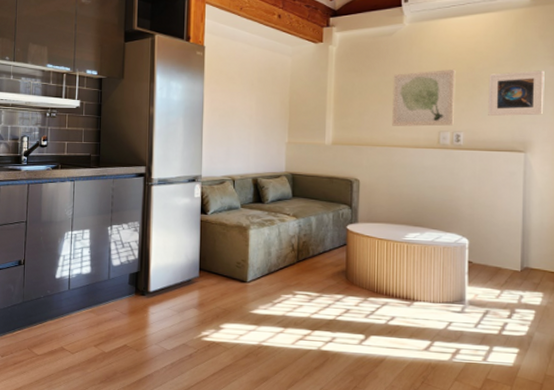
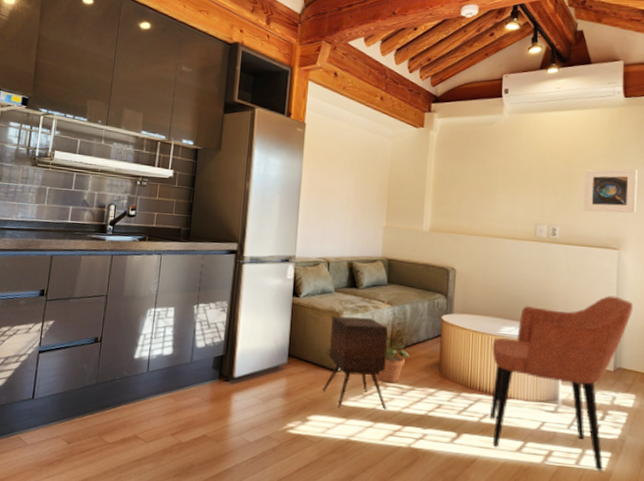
side table: none [234,230,296,316] -> present [323,315,389,410]
potted plant: none [284,246,319,291] -> present [376,336,413,383]
wall art: present [392,69,456,127] -> none [490,162,553,219]
armchair: none [396,198,540,366] -> present [489,295,633,471]

